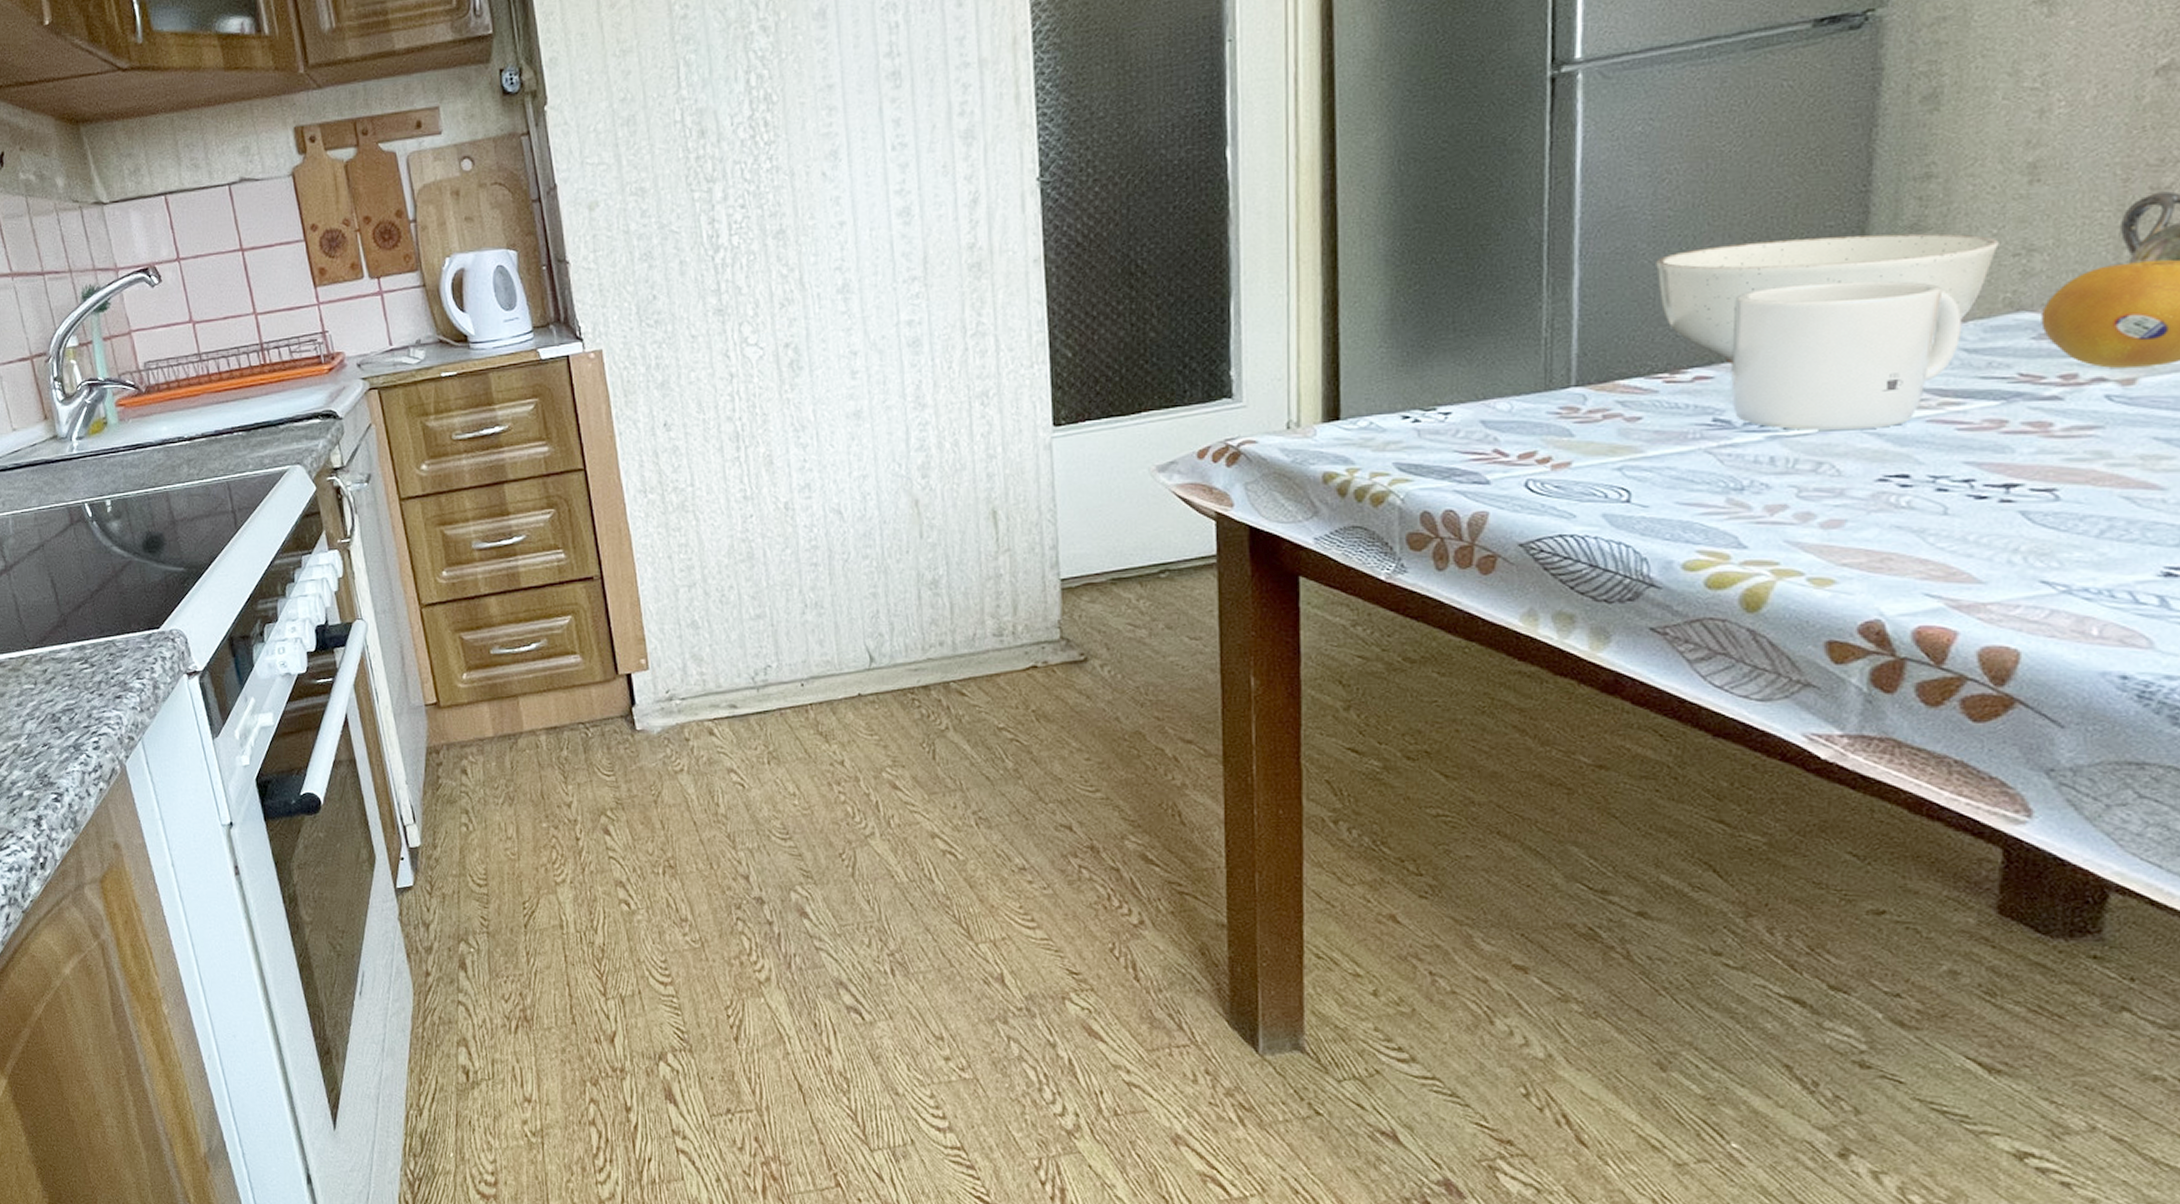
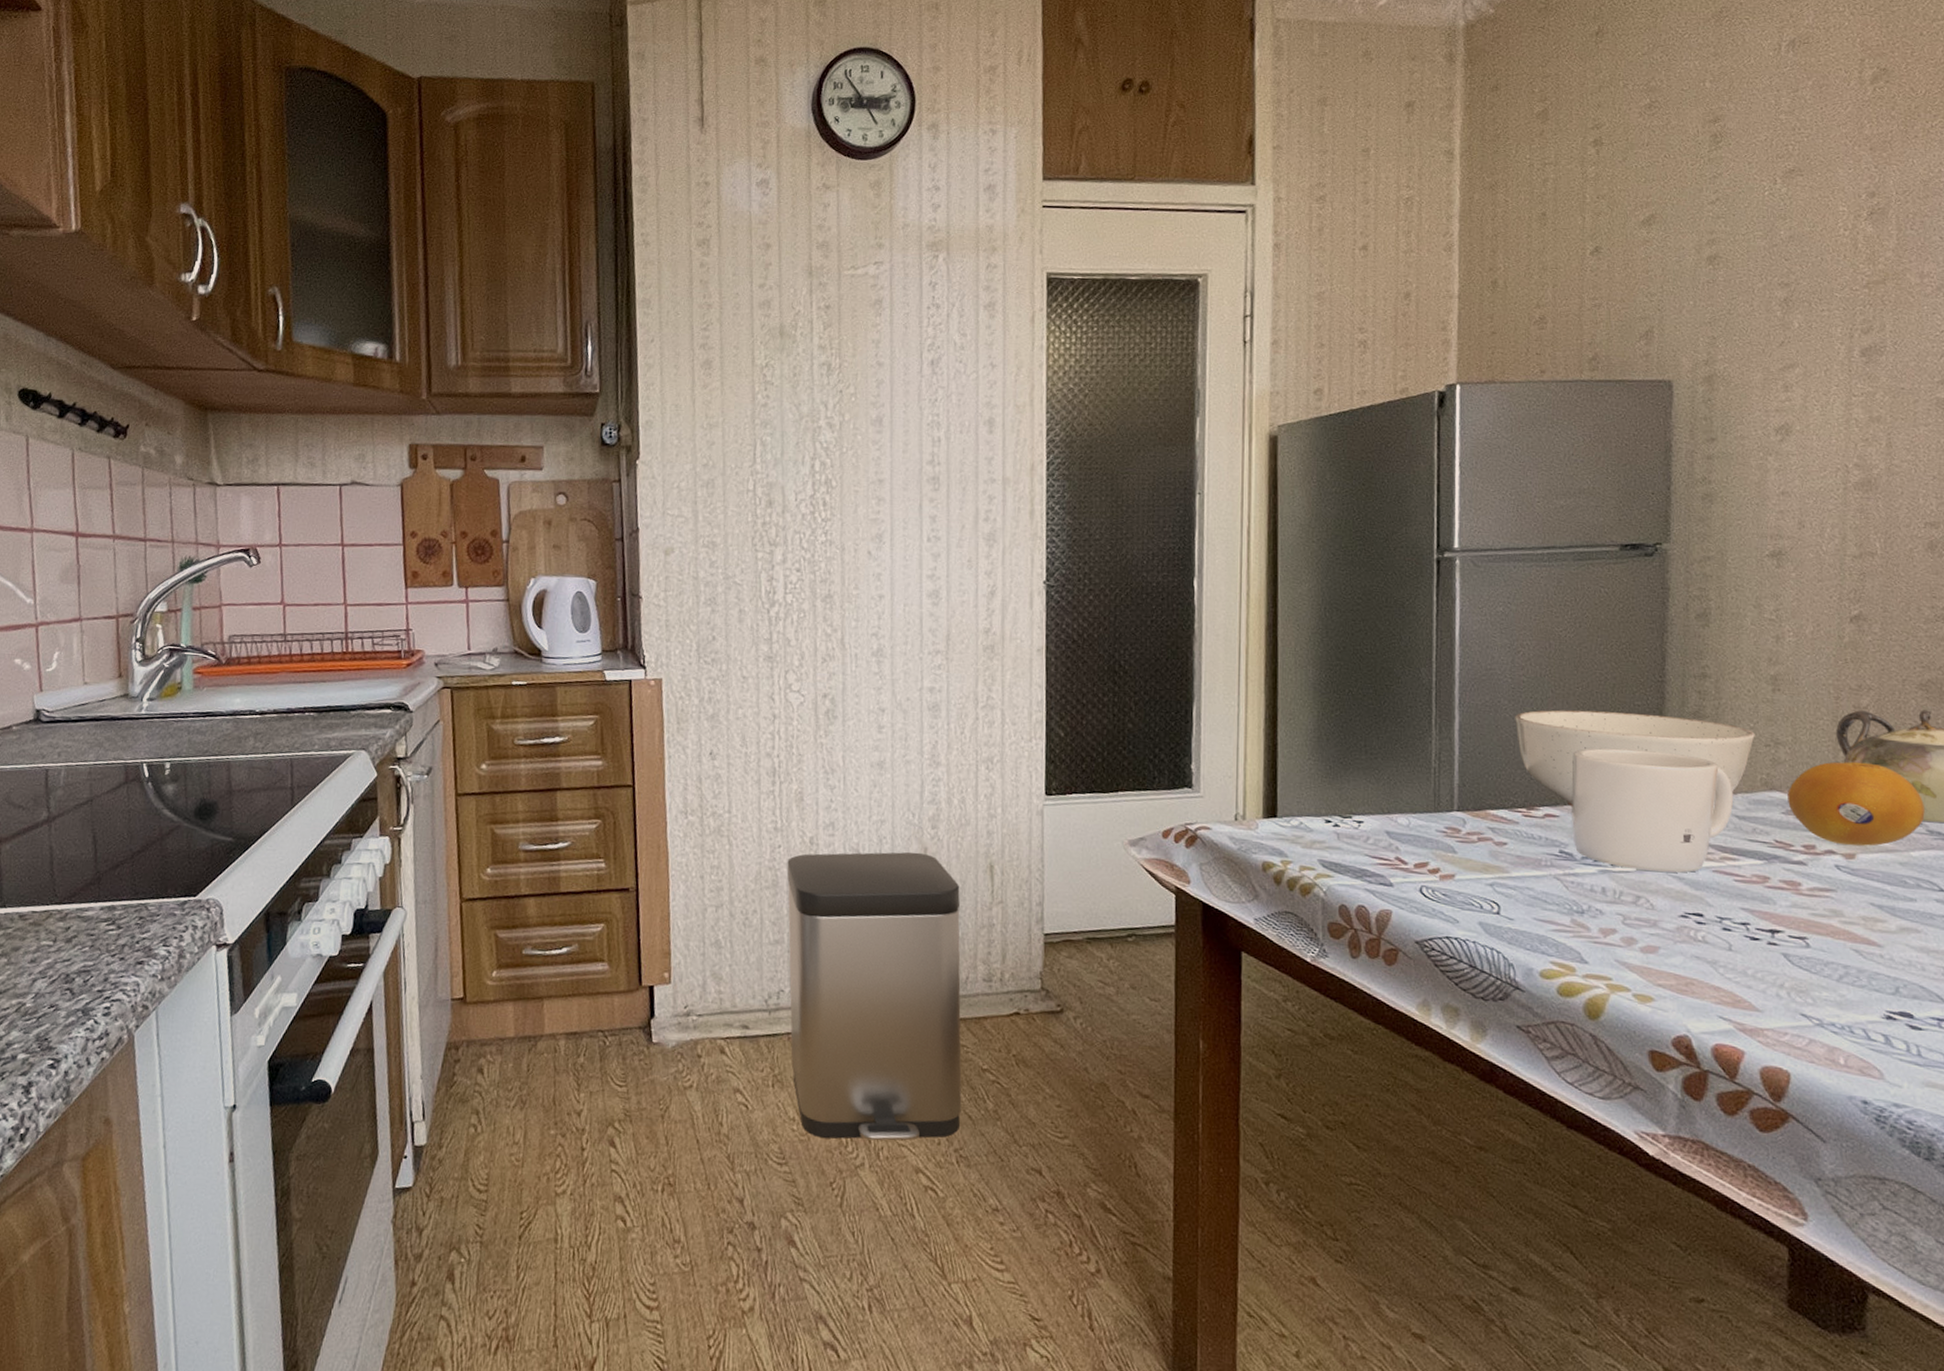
pedal bin: none [761,506,978,810] -> present [787,852,962,1141]

